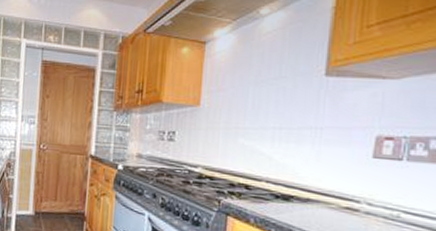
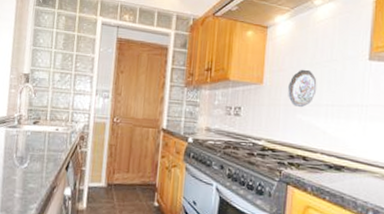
decorative plate: none [228,88,263,132] -> present [288,69,317,108]

